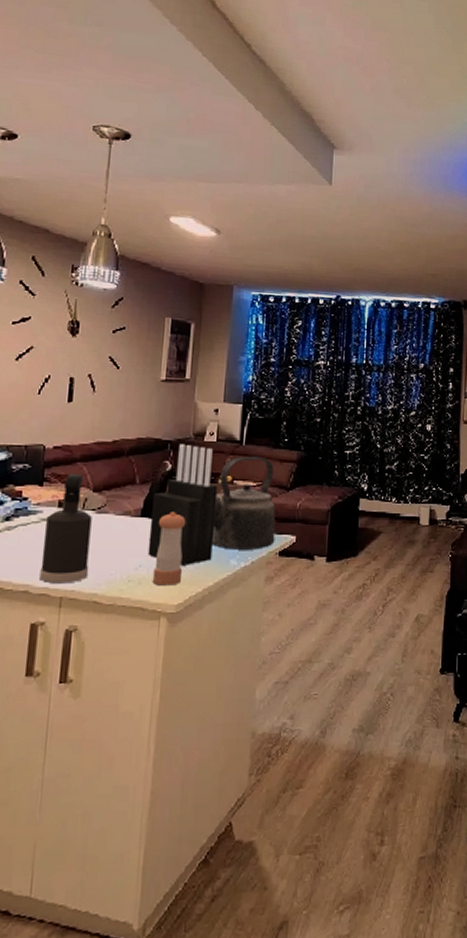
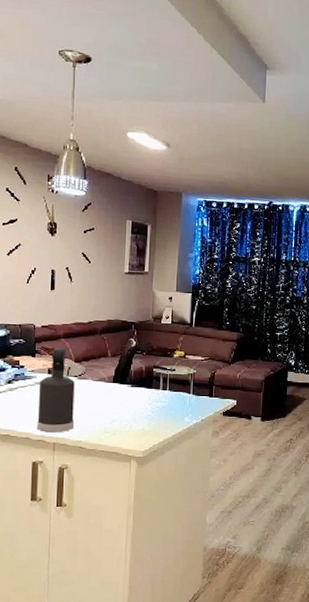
knife block: present [147,443,218,565] -> none [119,325,173,421]
pepper shaker: present [152,511,186,586] -> none [124,379,149,436]
kettle: present [211,456,276,550] -> none [169,336,220,410]

